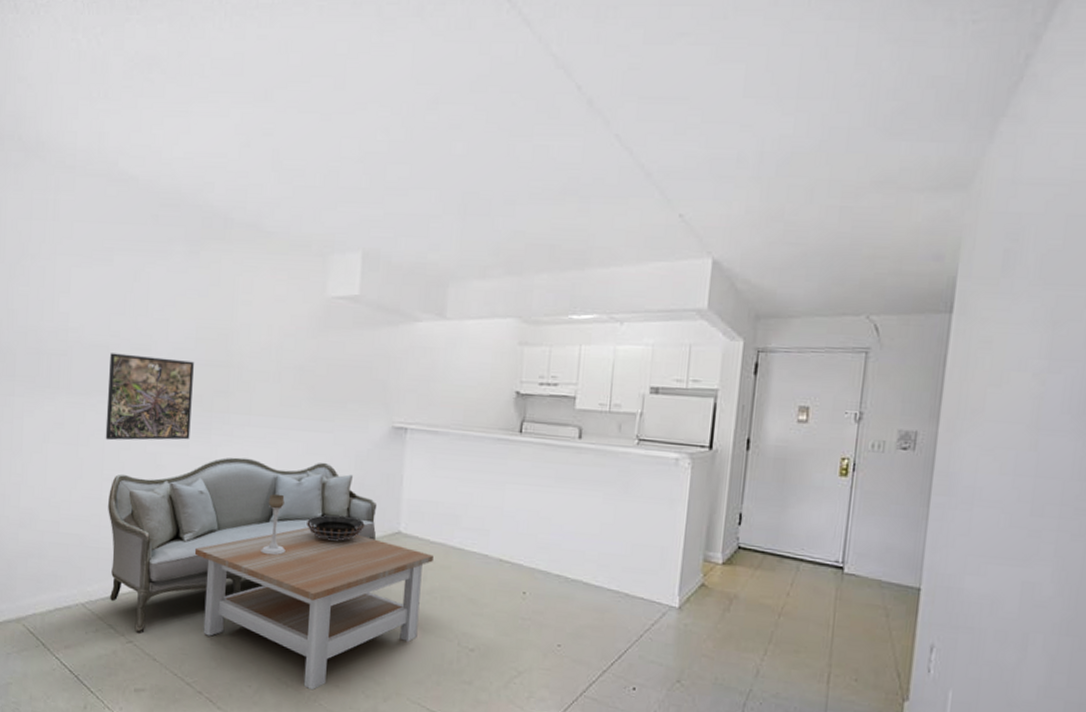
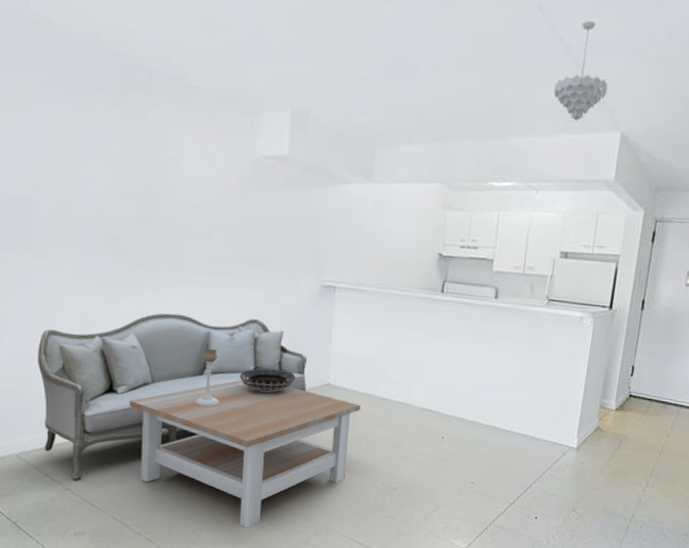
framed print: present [105,353,194,441] -> none [31,206,121,296]
pendant light: none [635,146,696,248] -> present [553,21,608,121]

